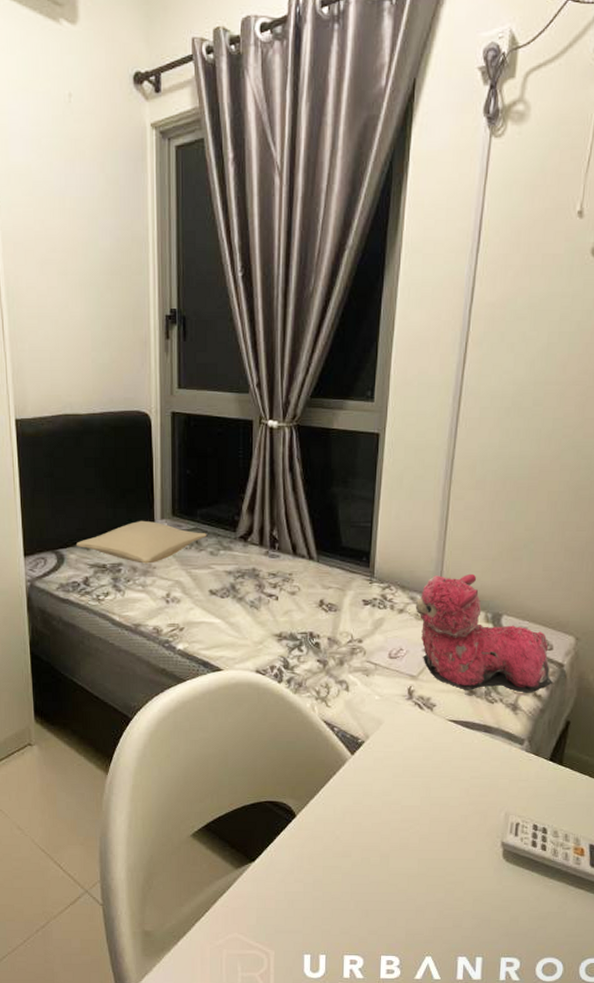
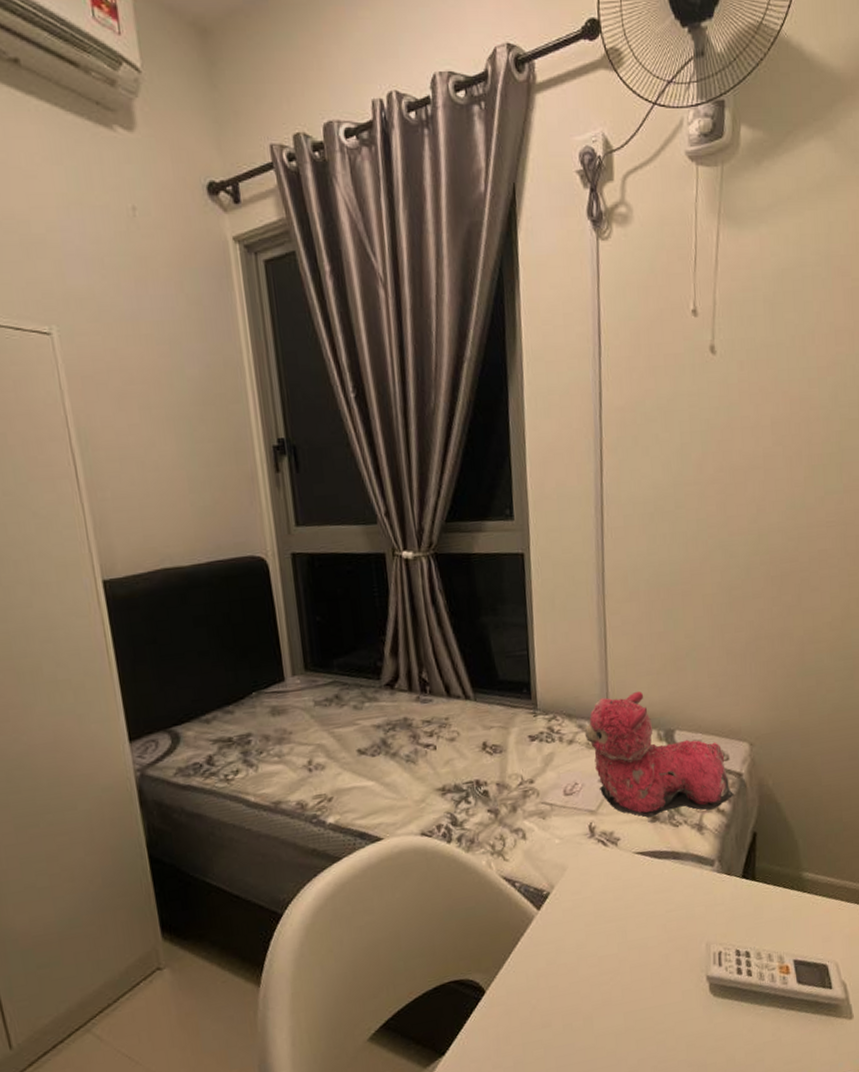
pillow: present [75,520,208,564] -> none [192,680,349,731]

